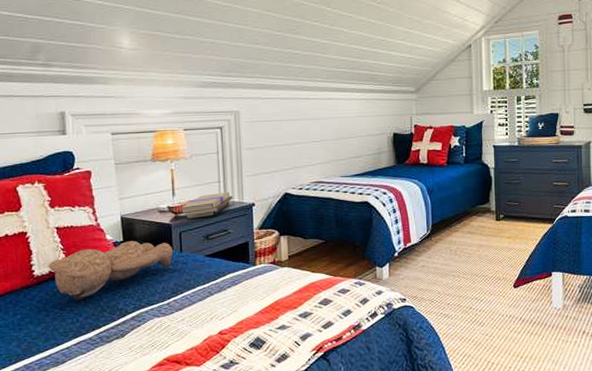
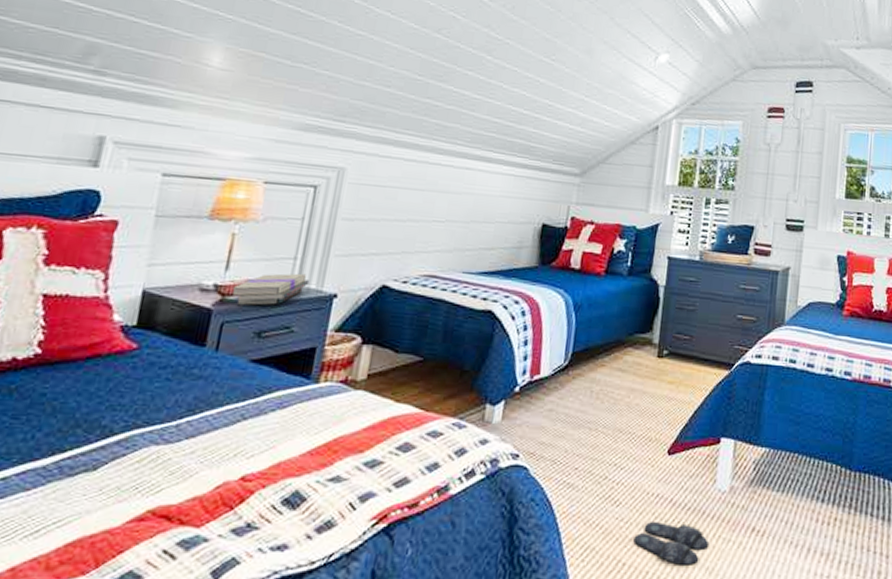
teddy bear: present [48,241,174,301] -> none [13,326,206,407]
slippers: none [497,333,552,361] -> present [633,521,708,565]

